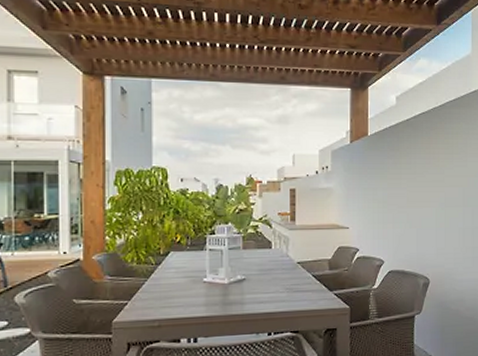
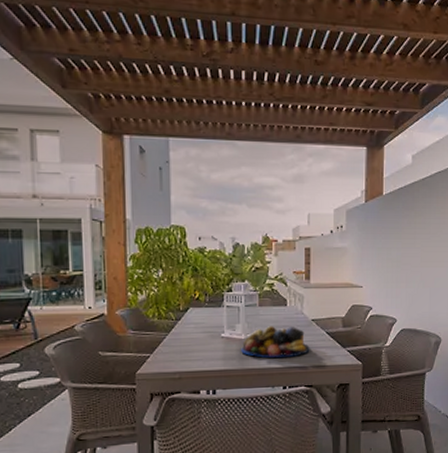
fruit bowl: none [224,269,296,303] -> present [241,326,310,358]

